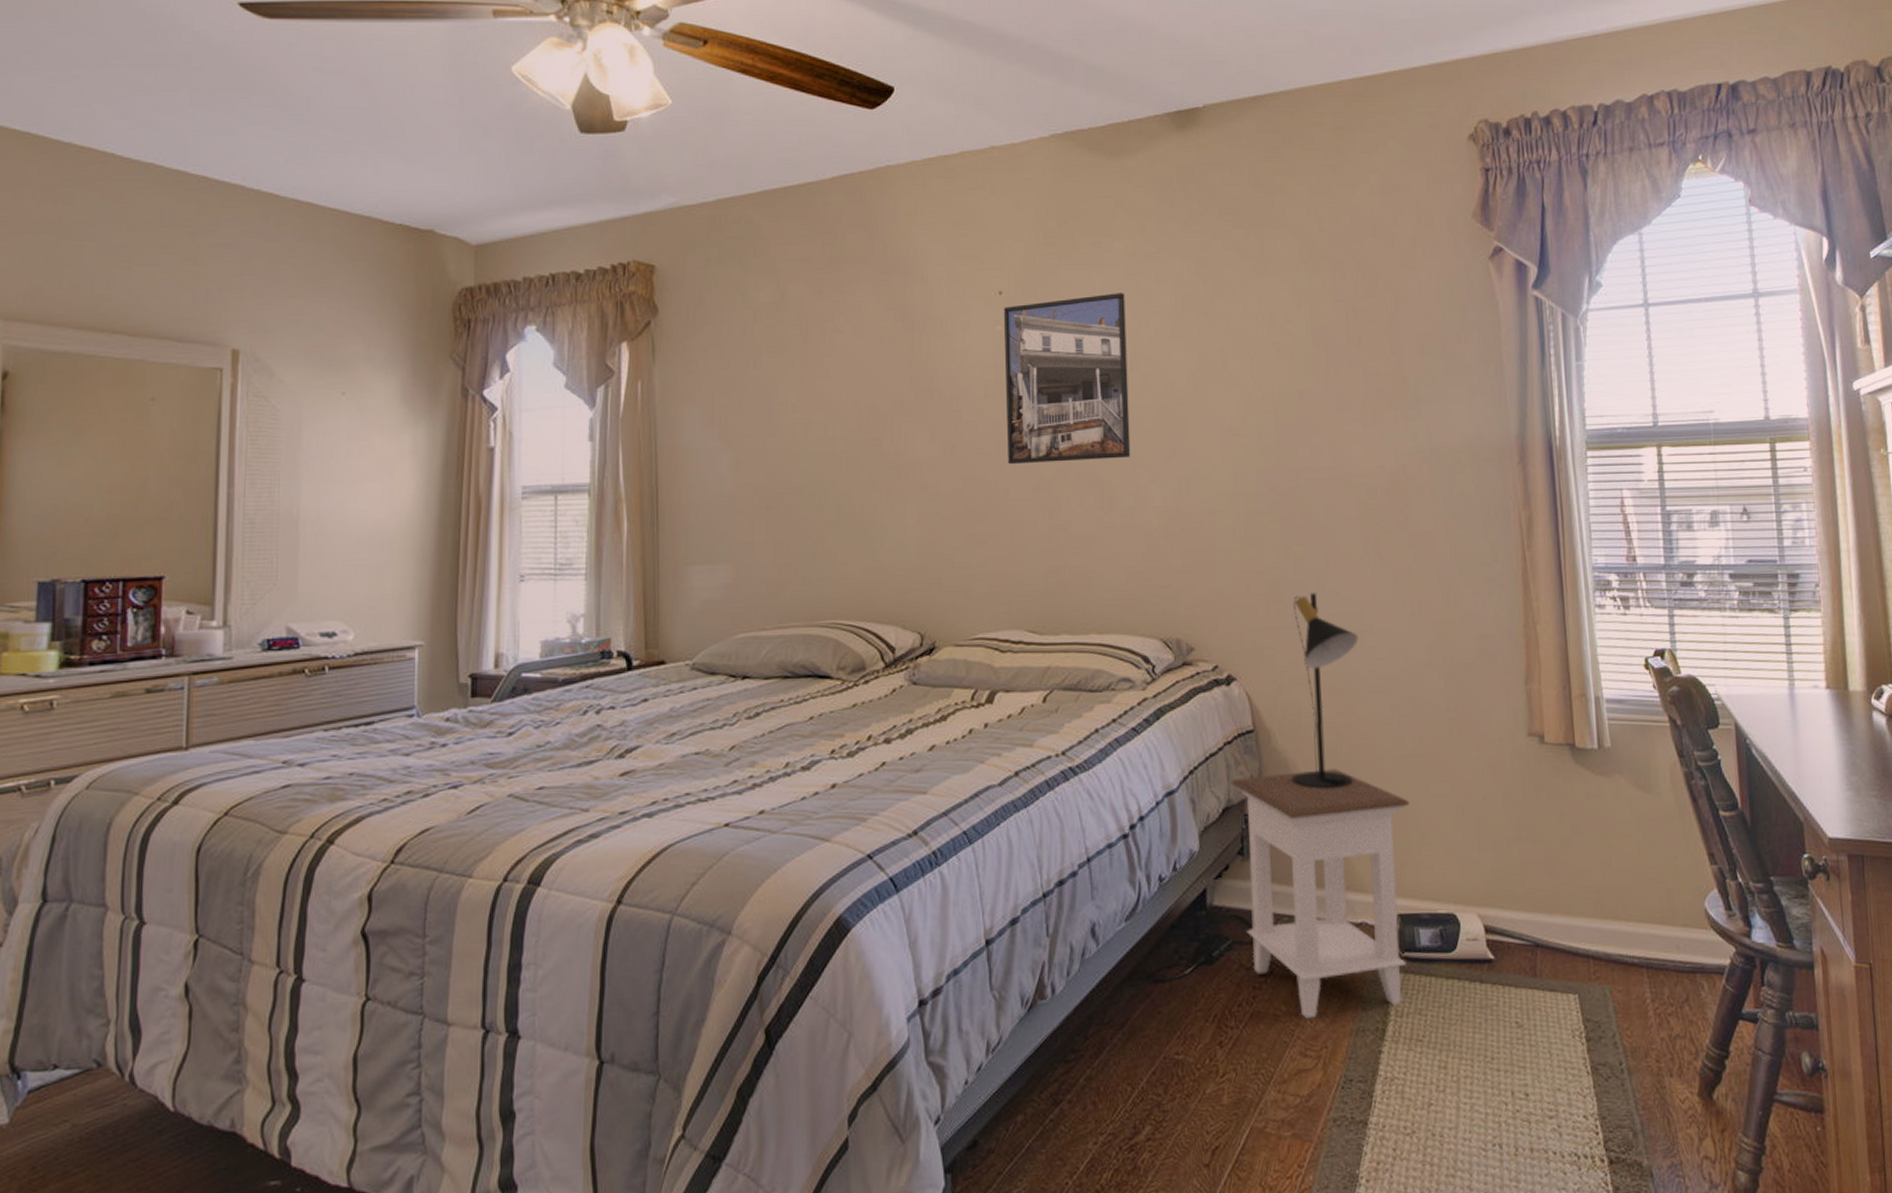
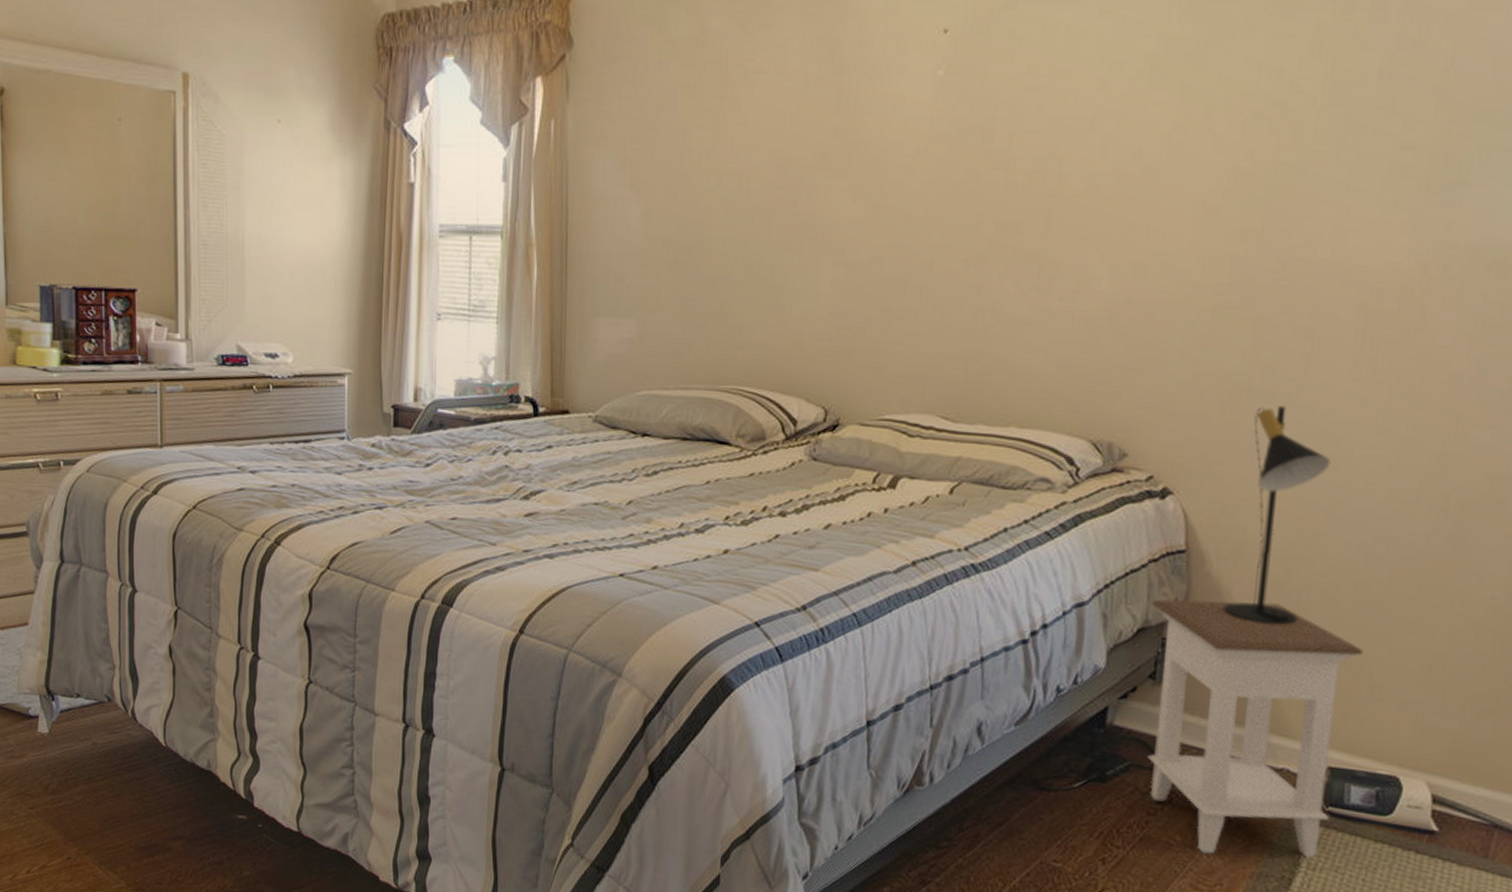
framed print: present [1004,293,1131,465] -> none [936,34,1095,234]

